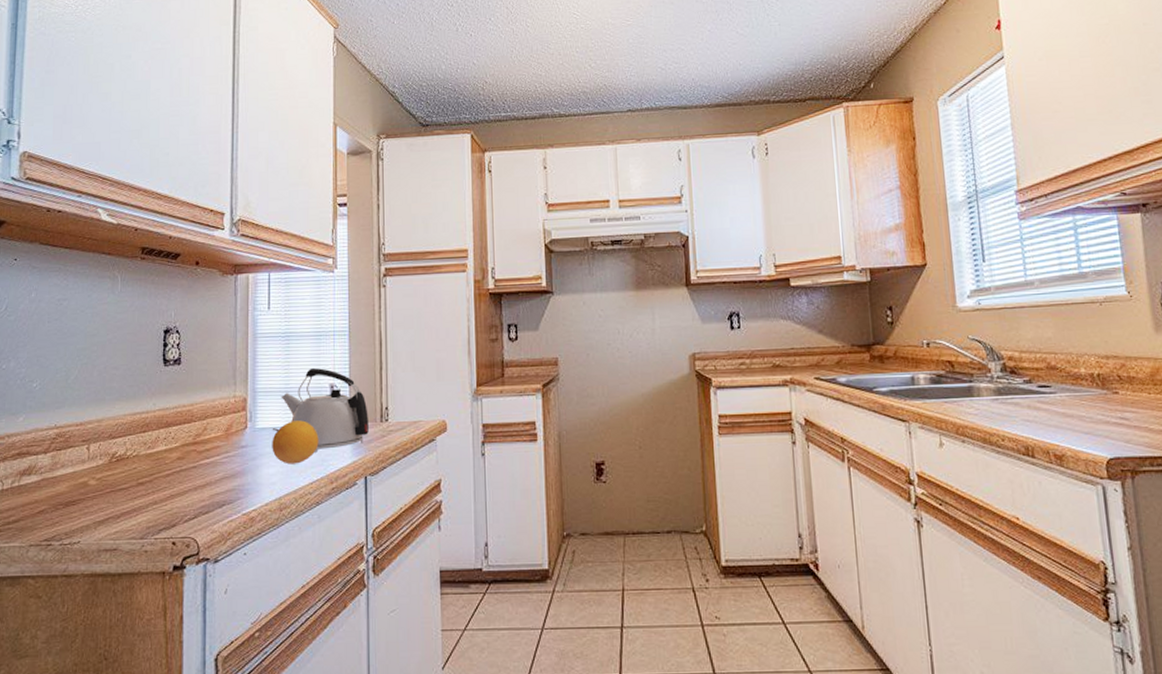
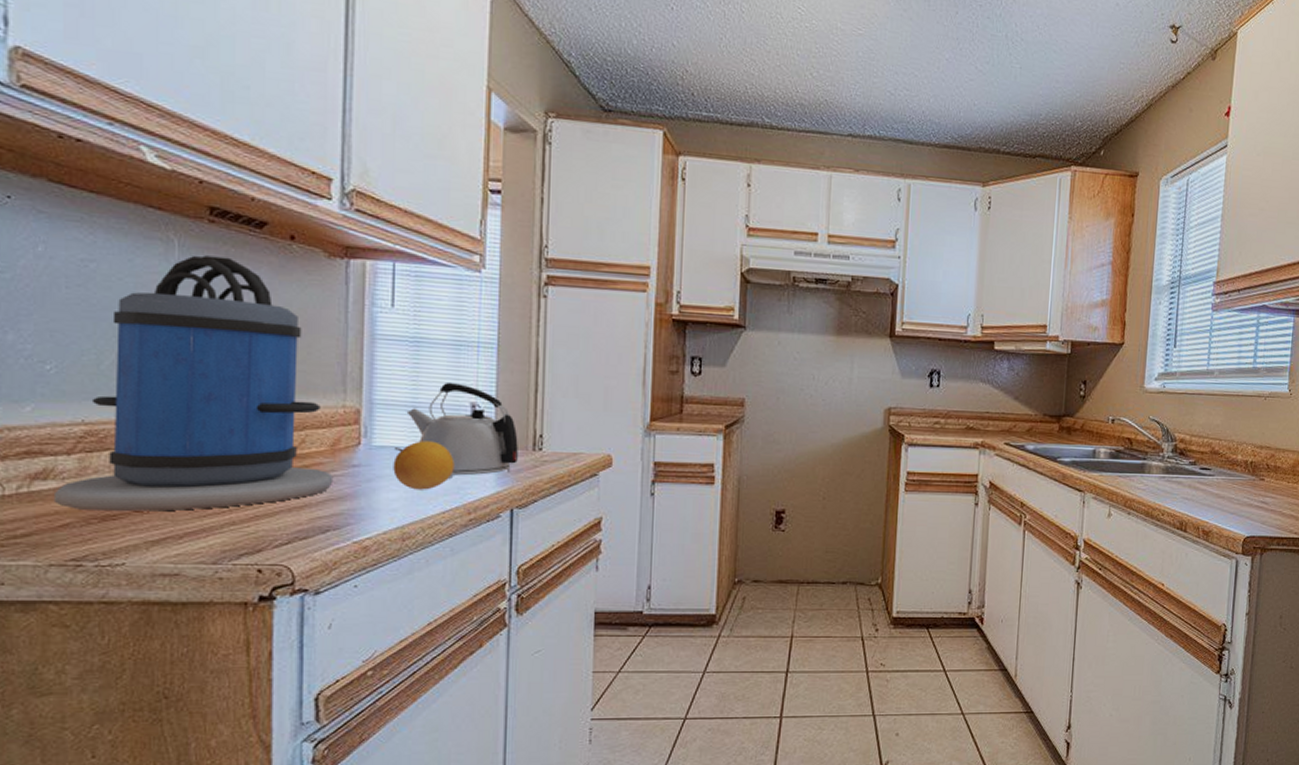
canister: none [34,285,228,499] -> present [53,255,334,512]

